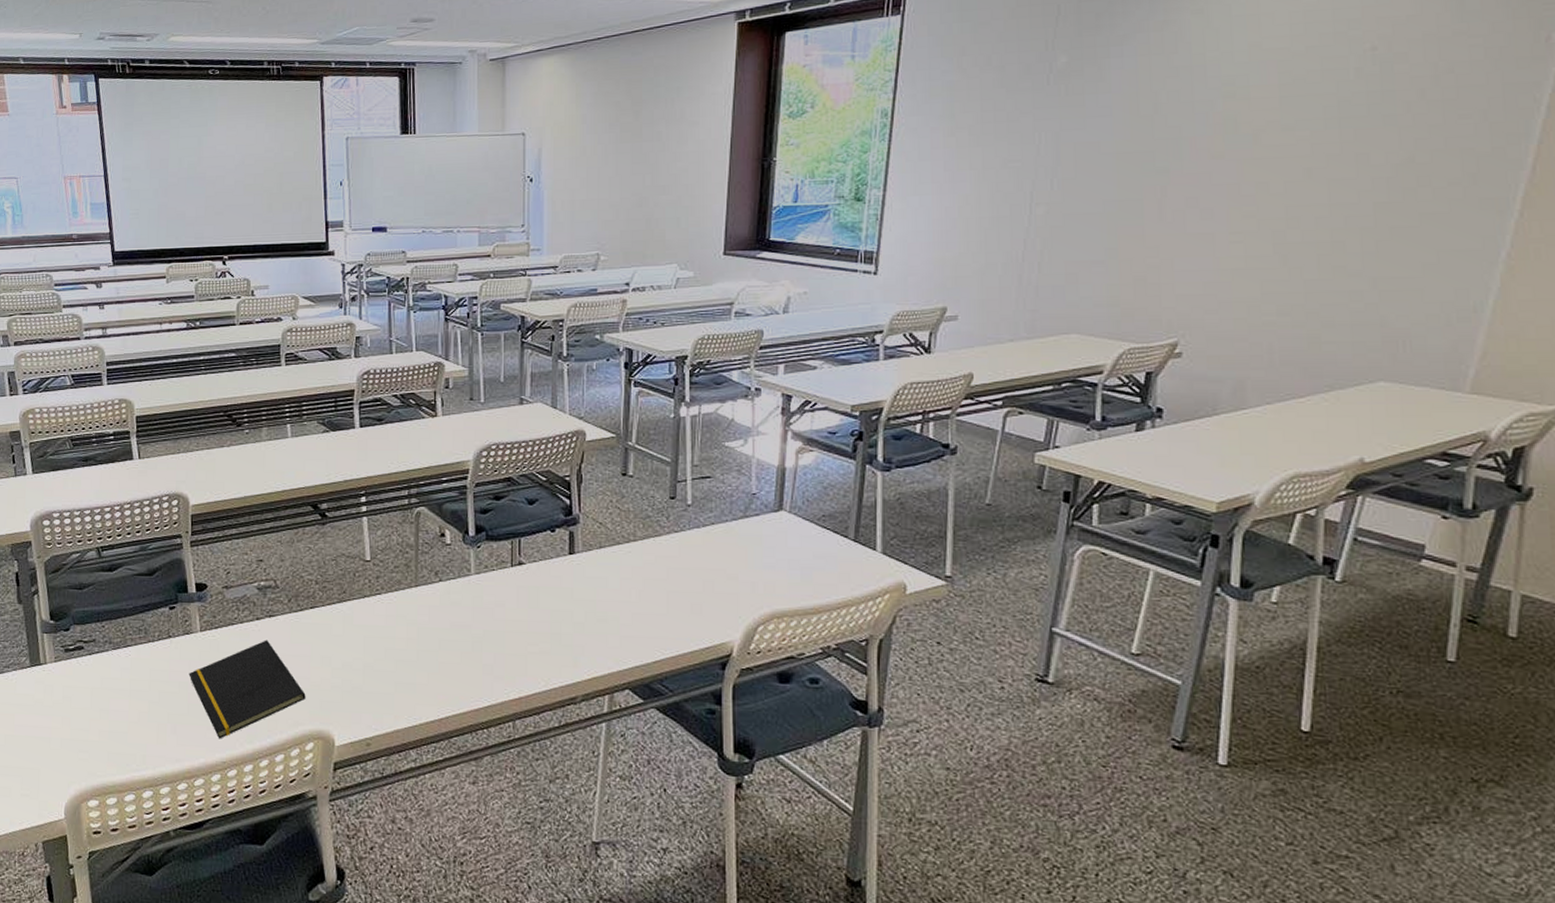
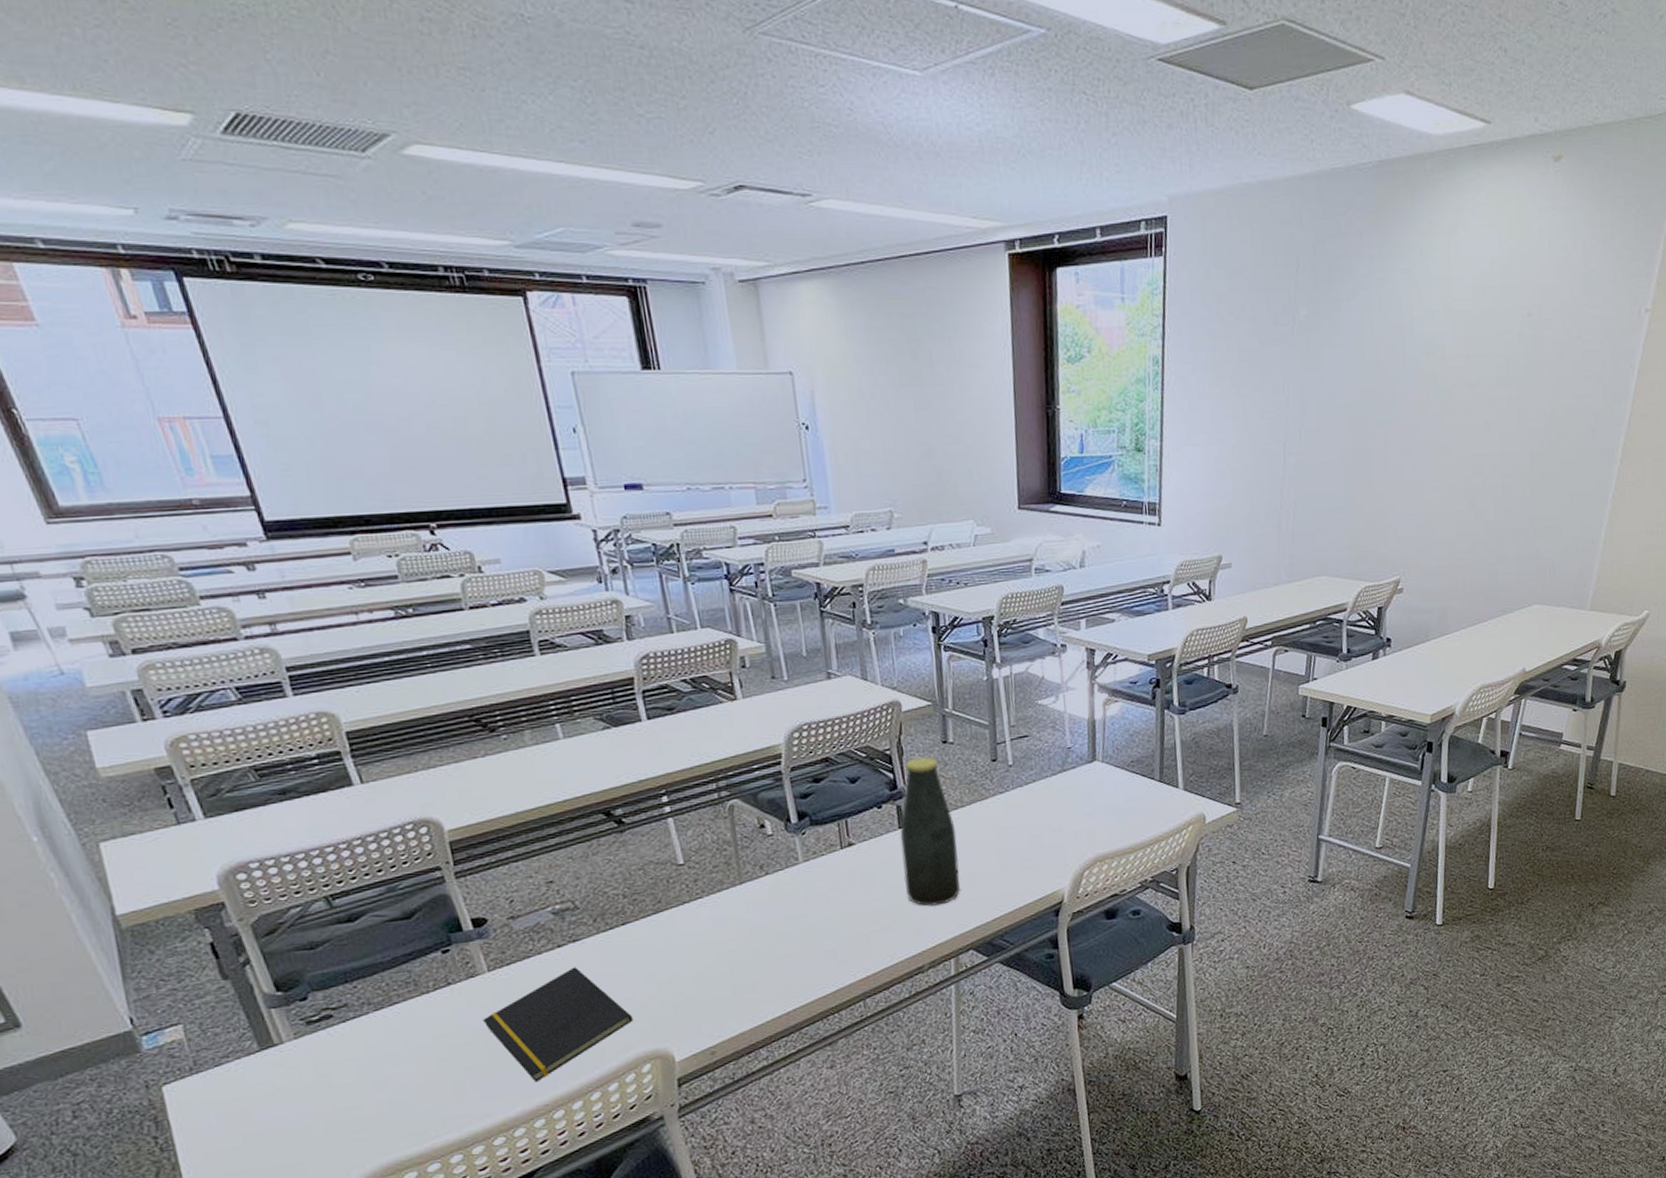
bottle: none [568,487,625,638] -> present [900,757,960,906]

